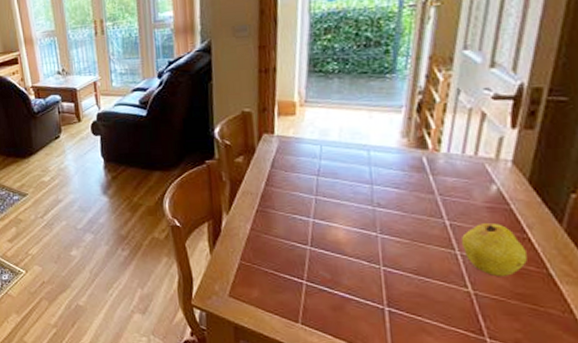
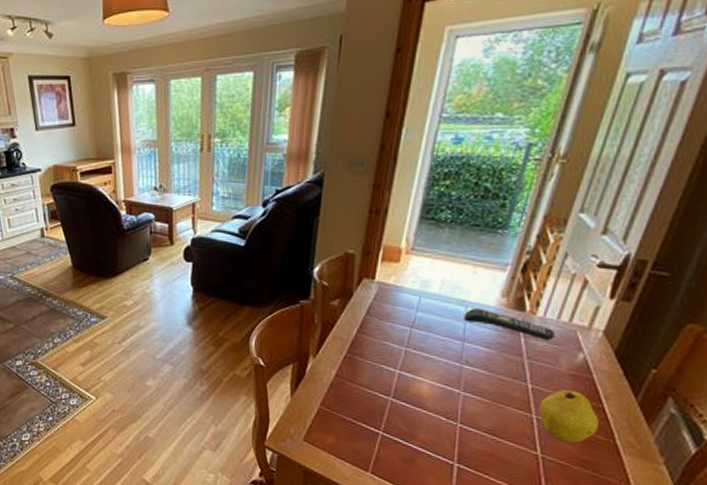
remote control: none [367,150,463,176] -> present [464,307,555,341]

